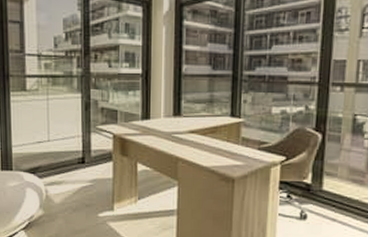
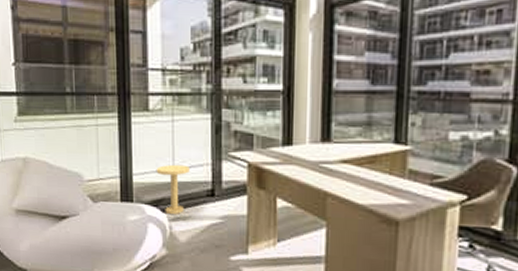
side table: none [33,136,63,181] -> present [156,164,190,215]

